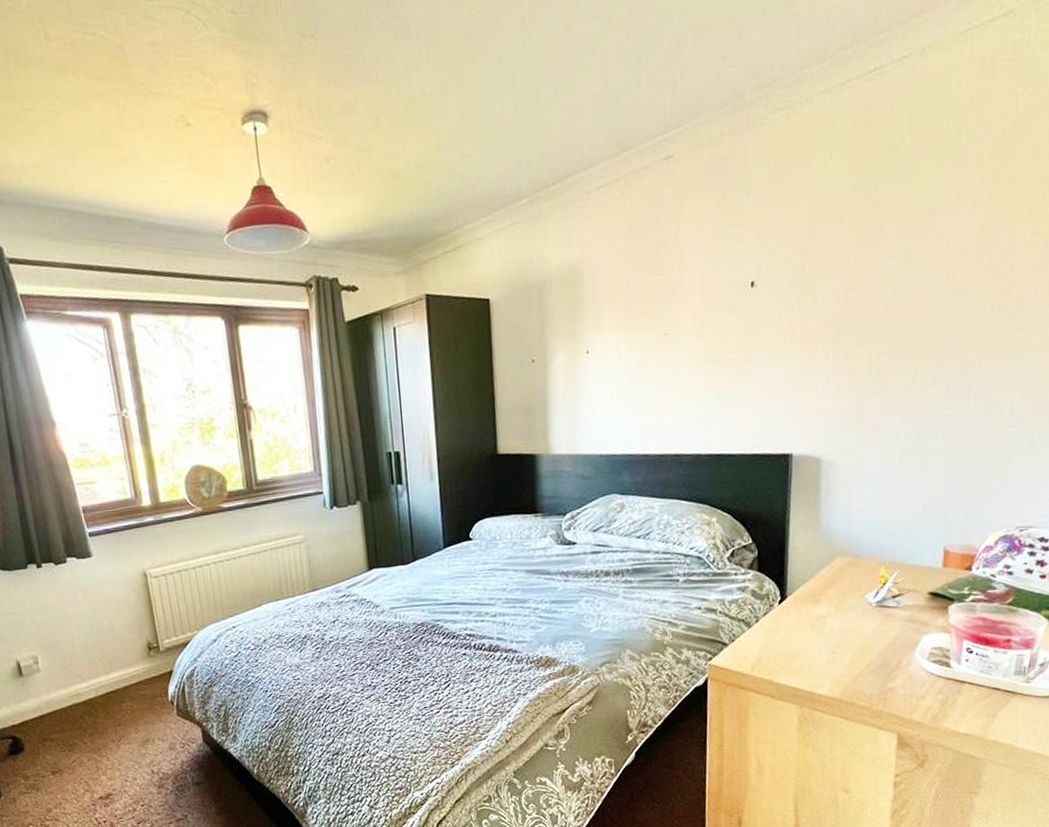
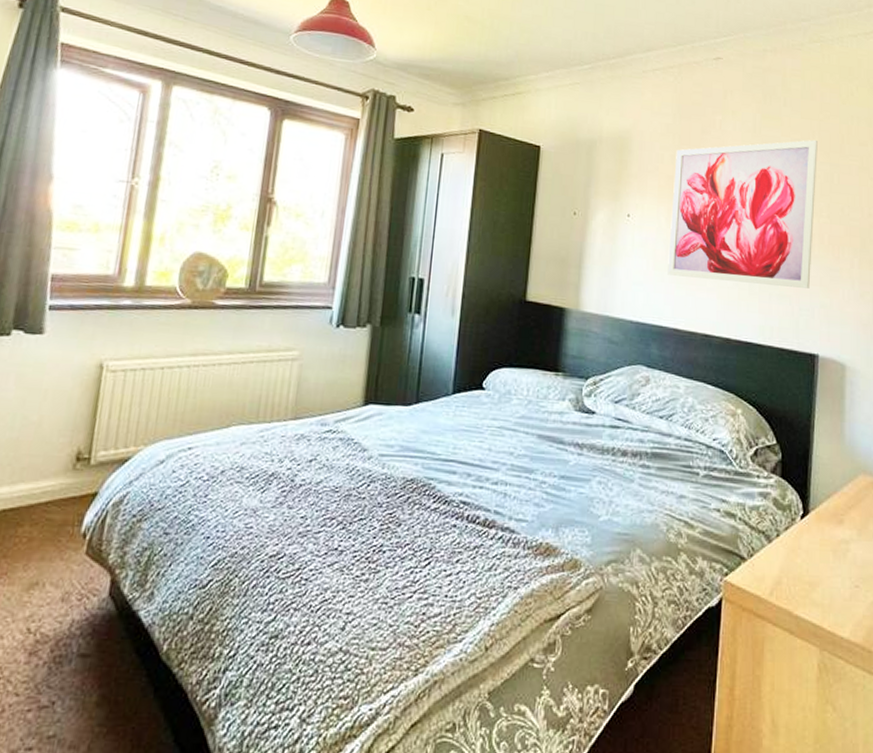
wall art: none [630,227,786,404] -> present [667,139,818,289]

